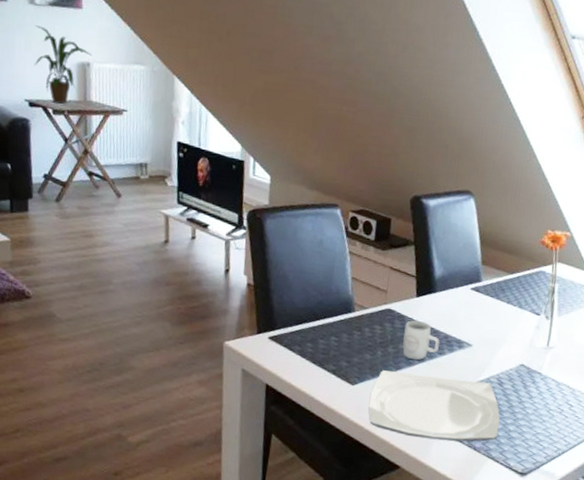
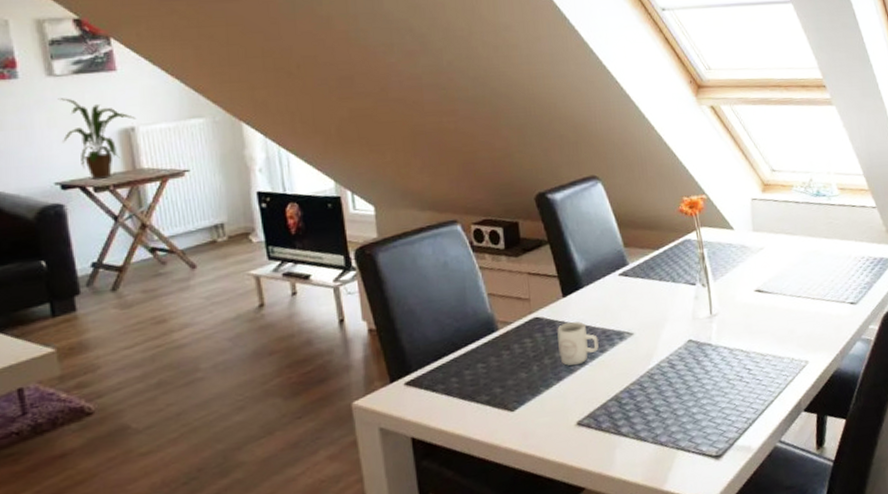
plate: present [368,370,500,442] -> none [534,368,683,452]

